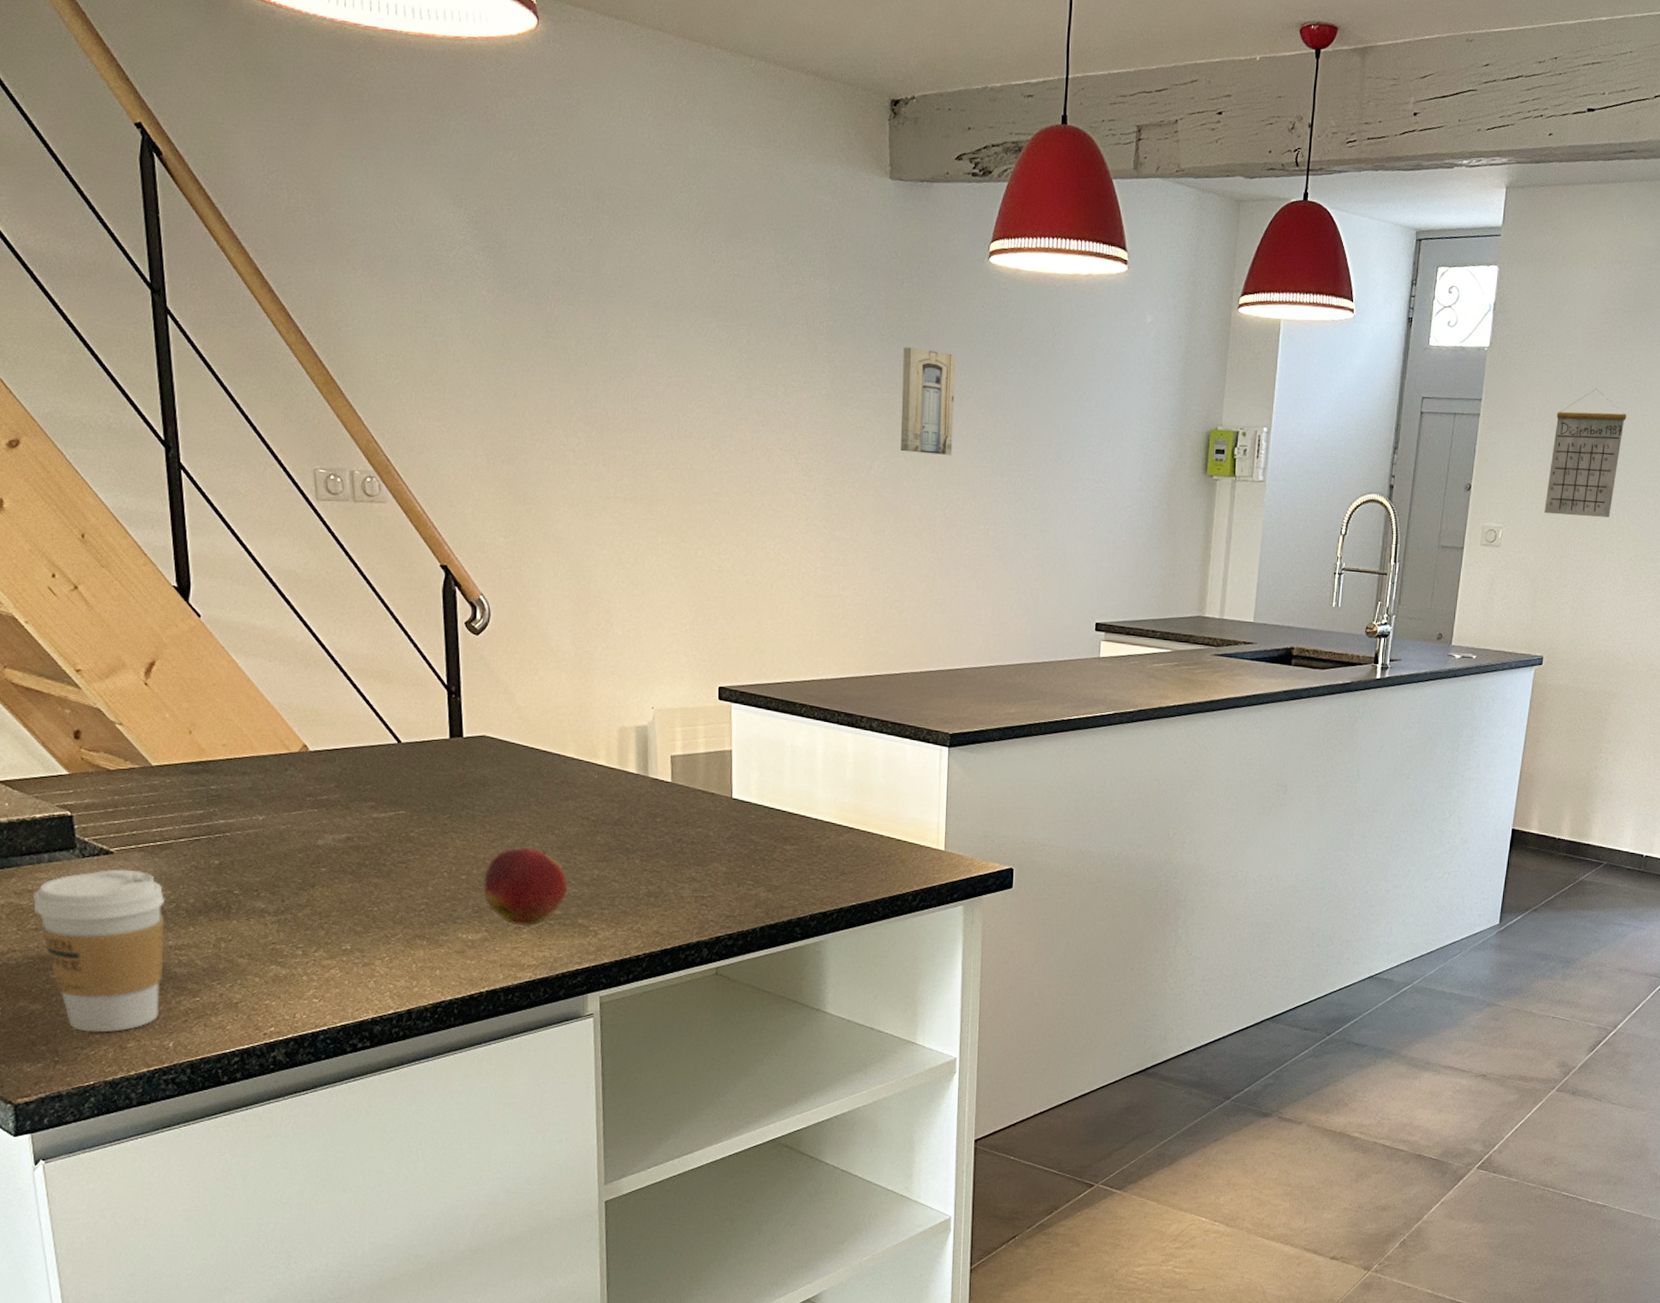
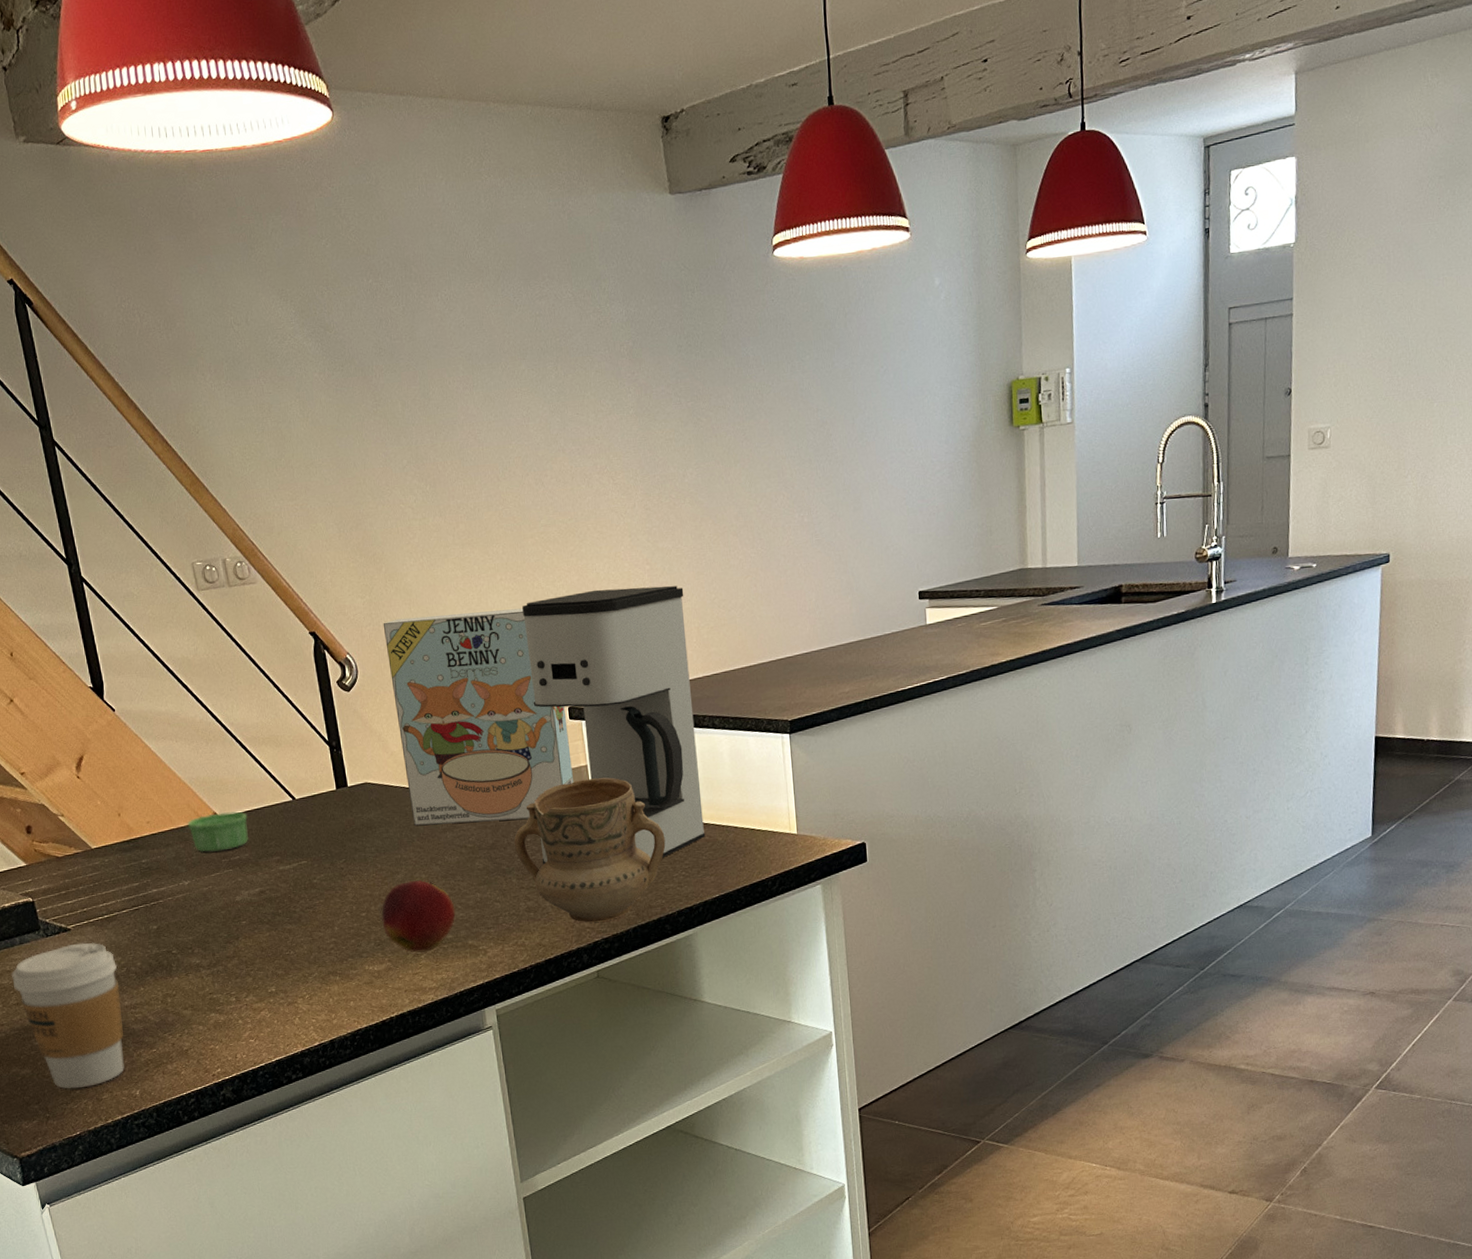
ramekin: none [270,746,343,788] -> present [187,811,248,853]
cereal box: none [525,565,716,799] -> present [383,608,573,826]
mug: none [642,764,806,916] -> present [514,777,666,923]
coffee maker: none [670,569,856,858] -> present [522,586,706,865]
wall art: present [900,347,956,455] -> none [701,352,760,456]
calendar: present [1544,388,1627,517] -> none [1374,264,1455,405]

